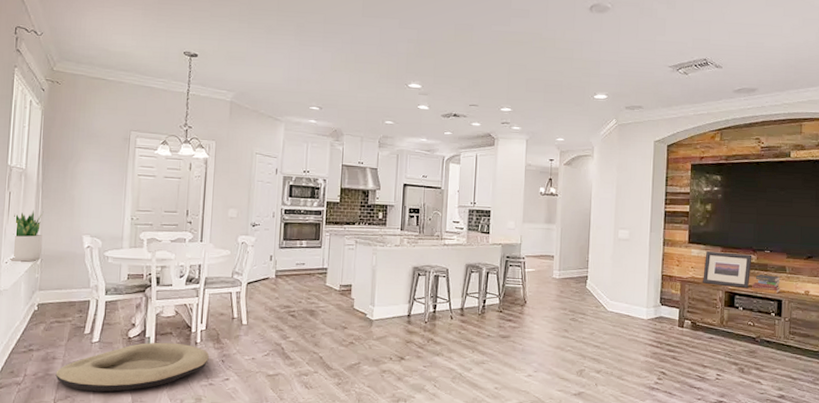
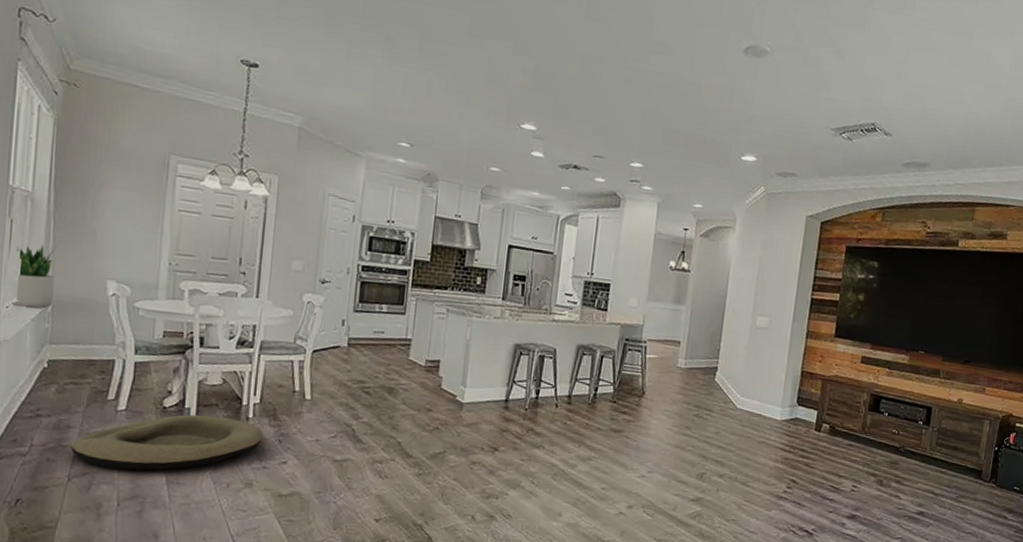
picture frame: present [703,251,752,289] -> none [846,347,905,393]
books: present [751,275,781,294] -> none [899,377,933,400]

